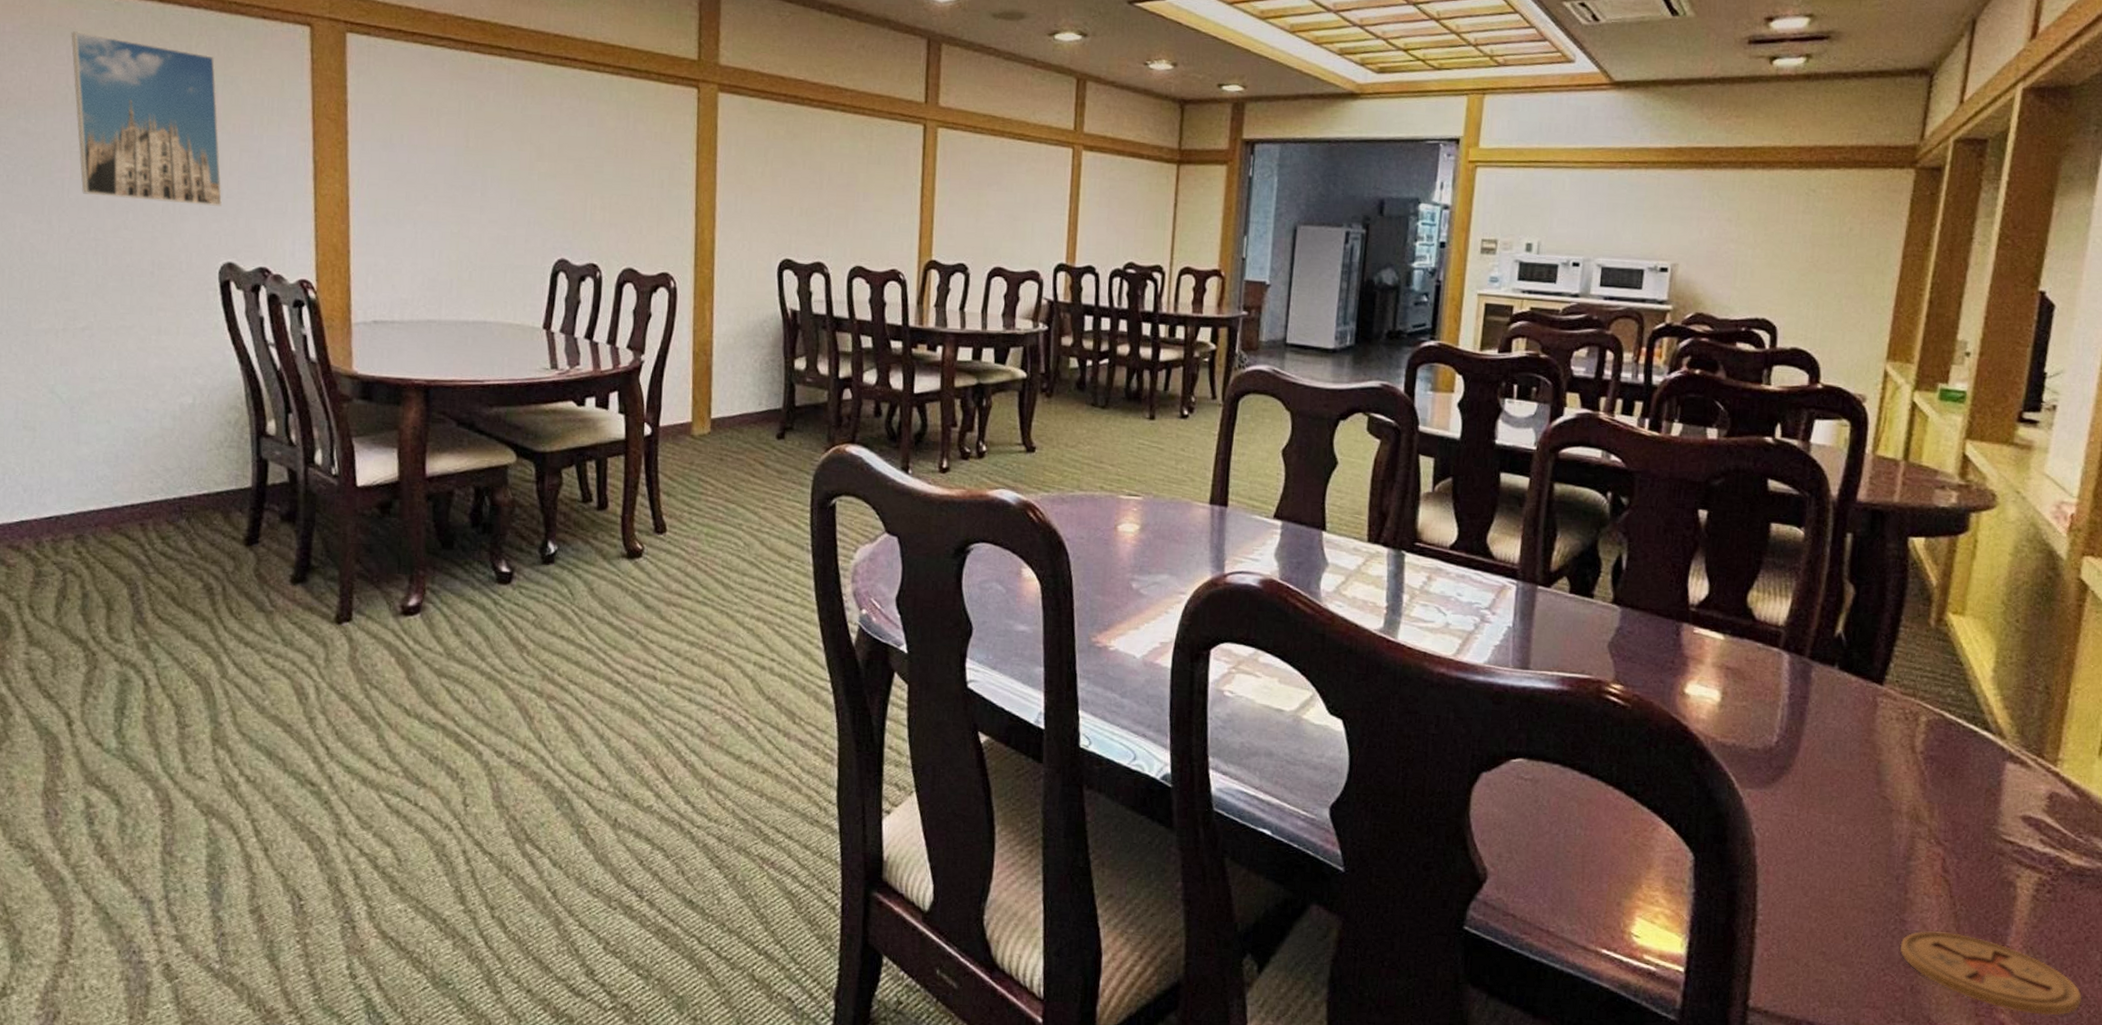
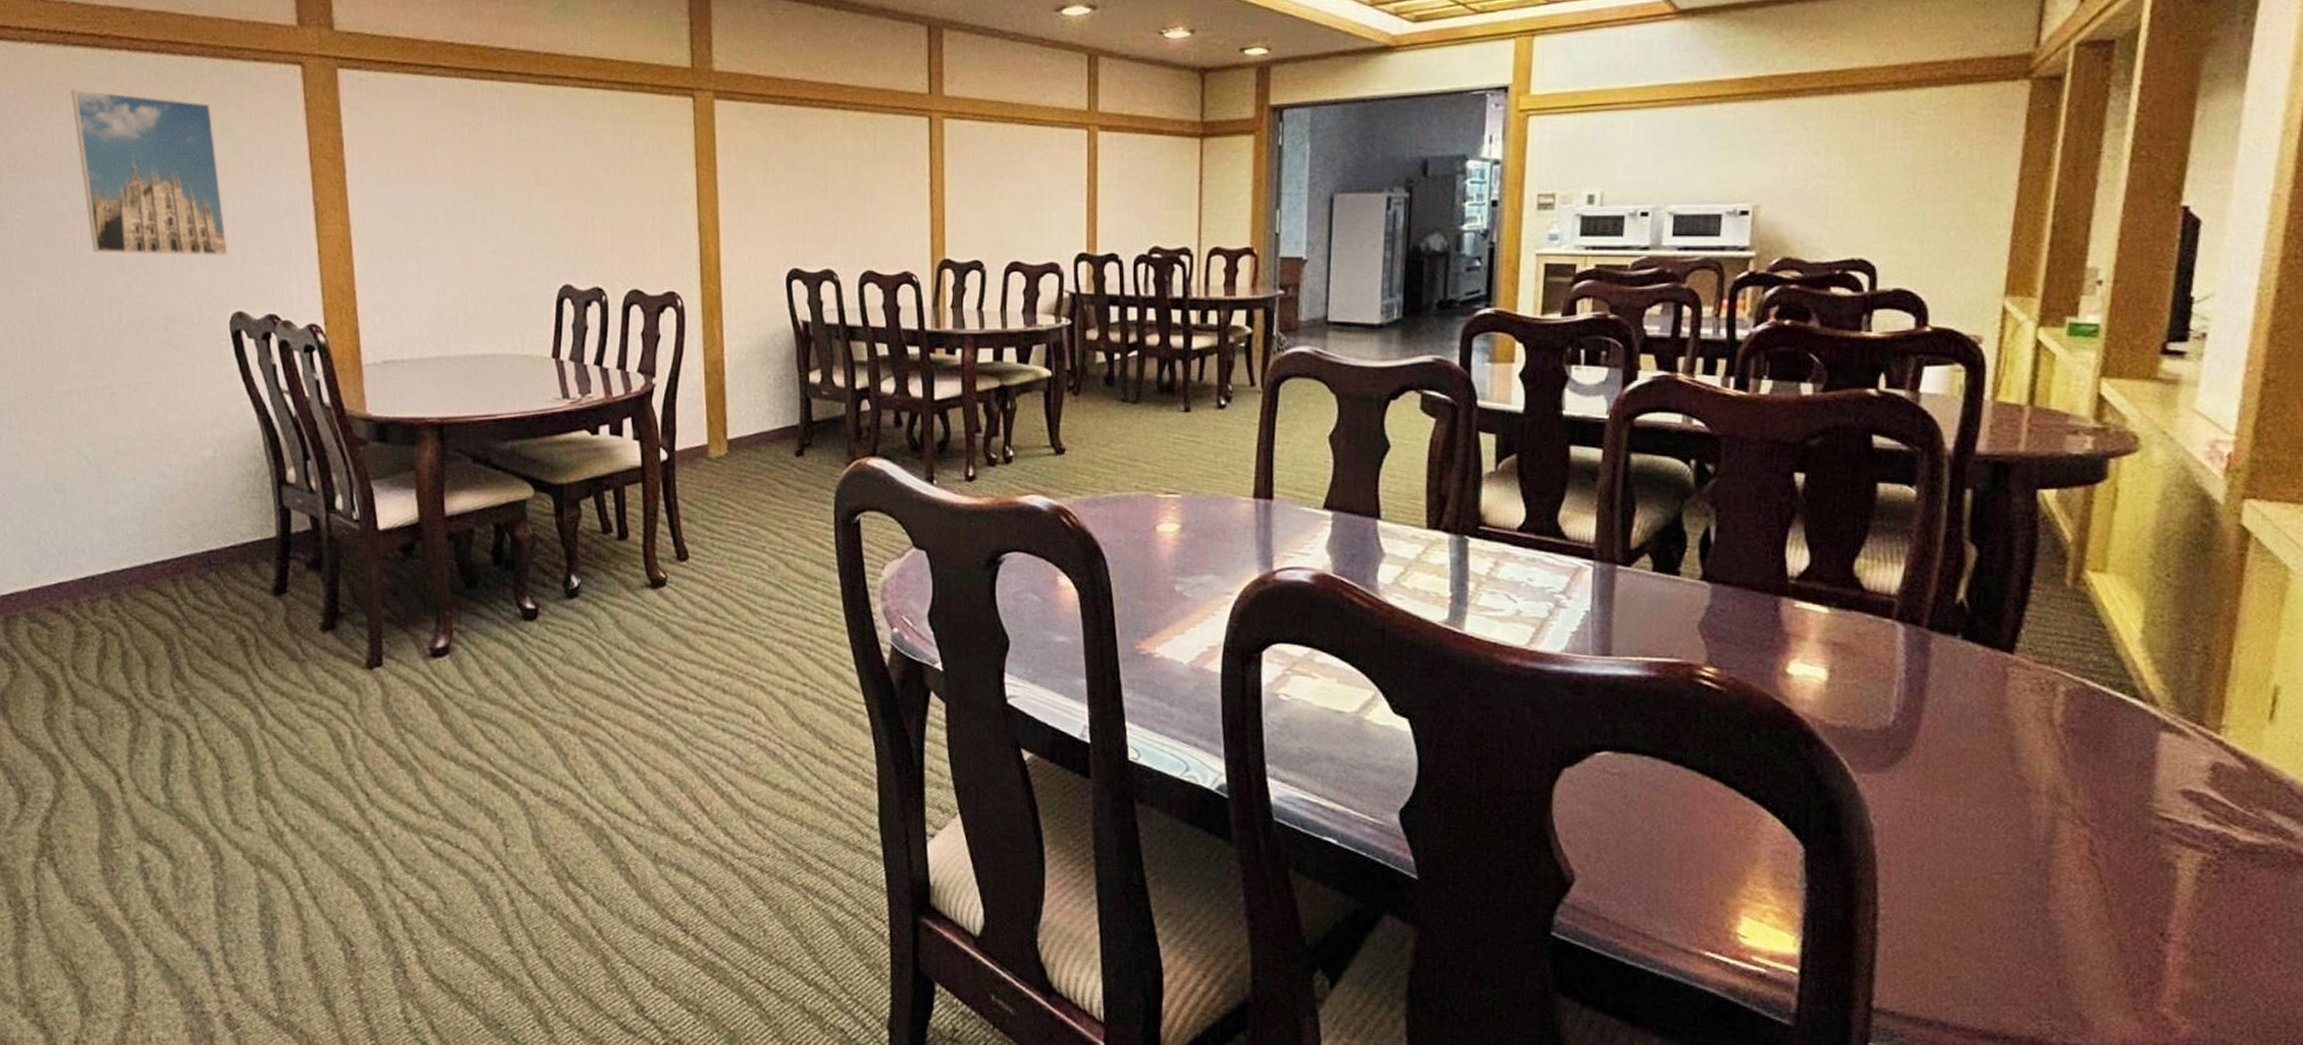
coaster: present [1900,931,2082,1015] -> none [2043,920,2258,1007]

